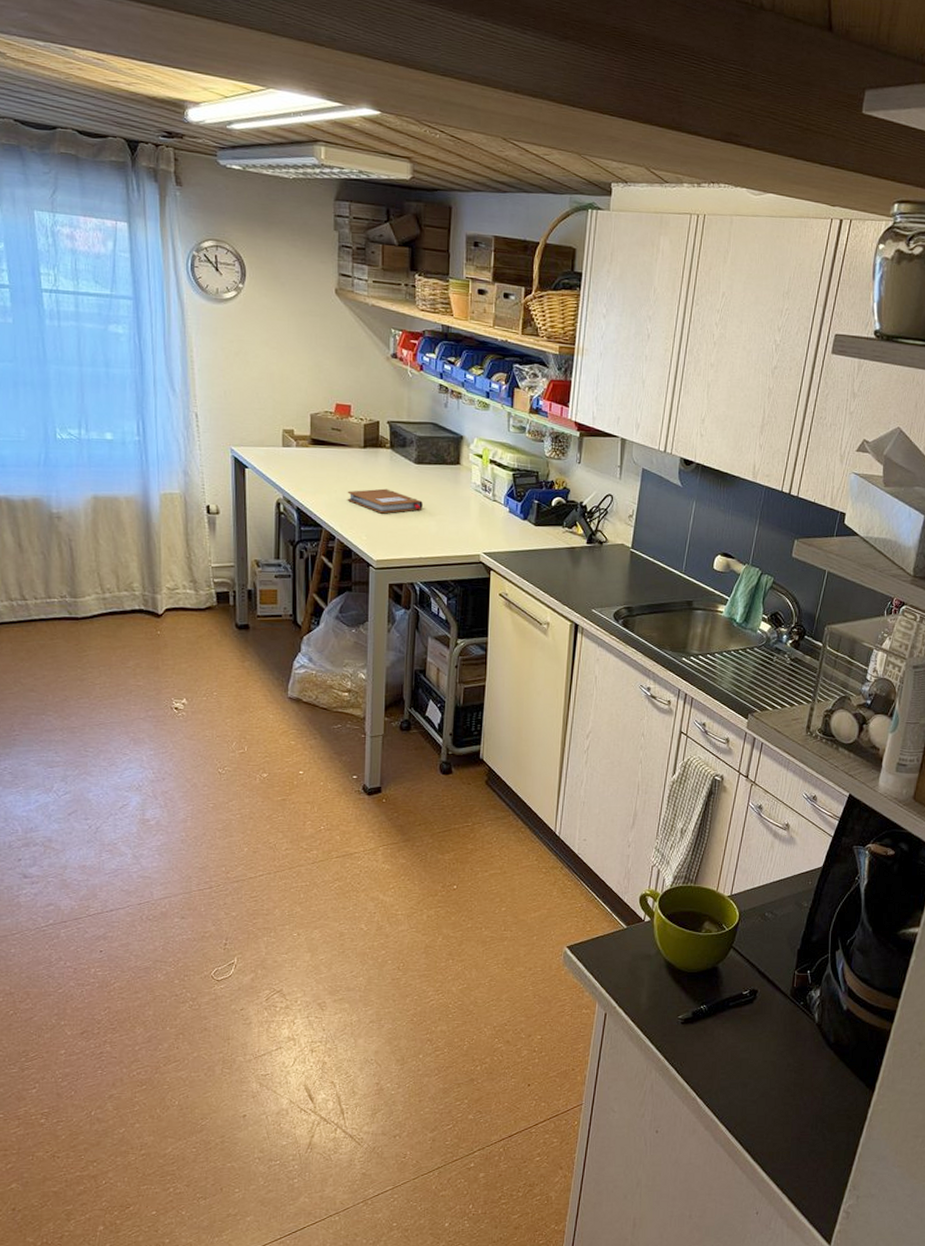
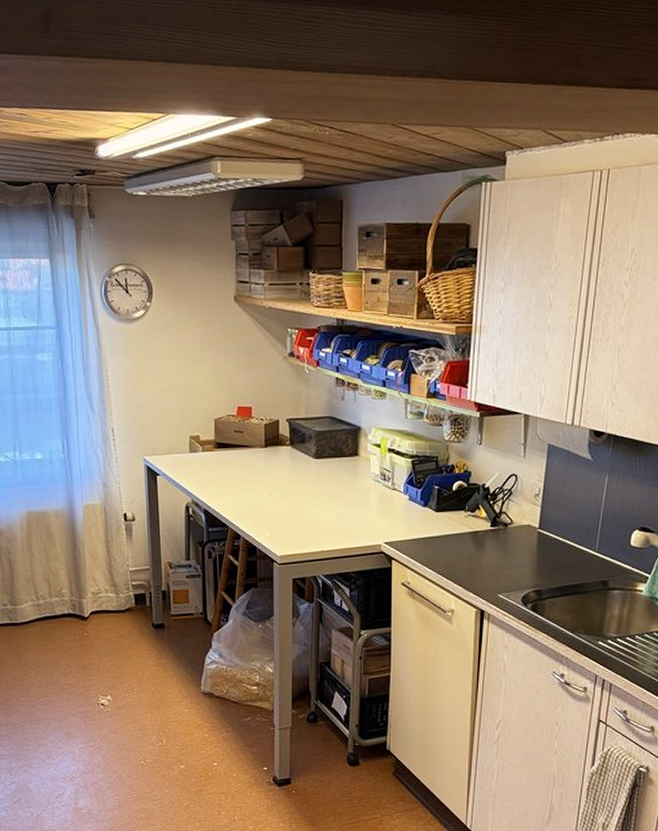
notebook: present [347,488,423,514] -> none [250,485,323,510]

